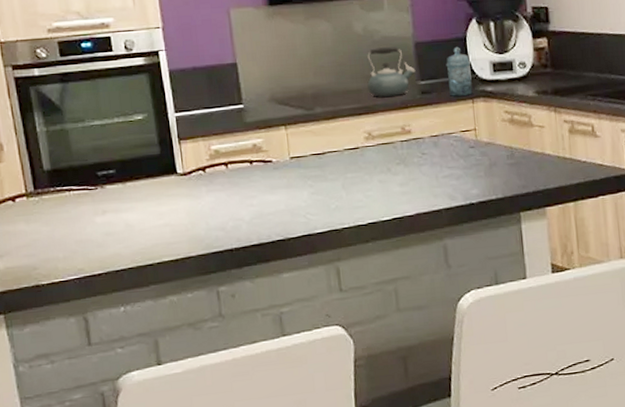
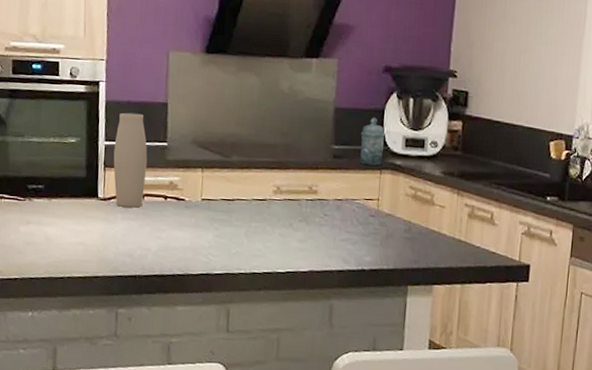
vase: none [186,78,227,179] -> present [113,112,148,208]
kettle: present [367,47,416,97] -> none [284,107,332,156]

